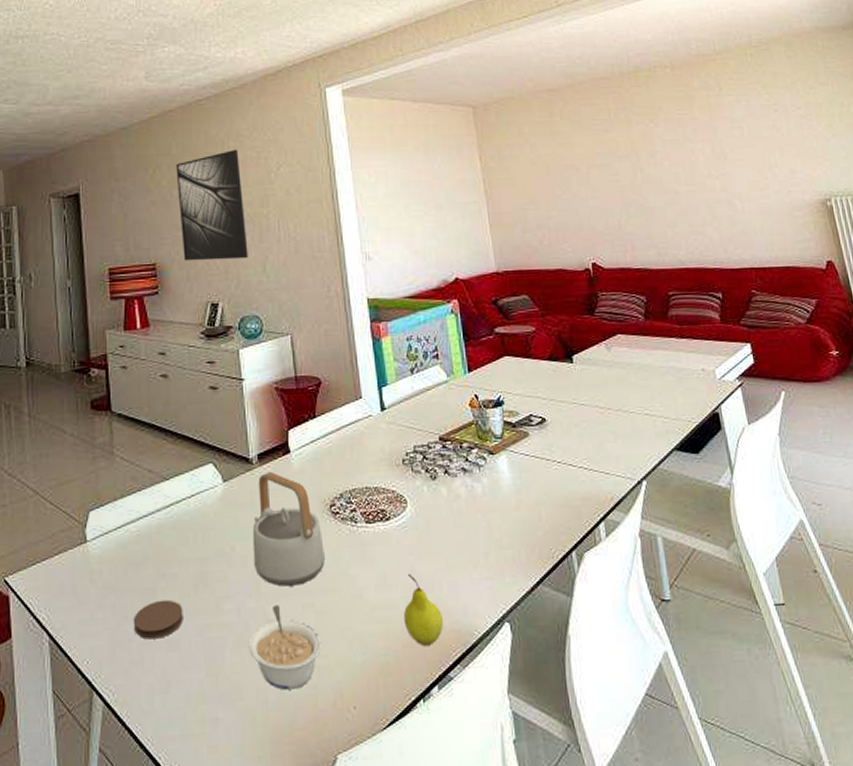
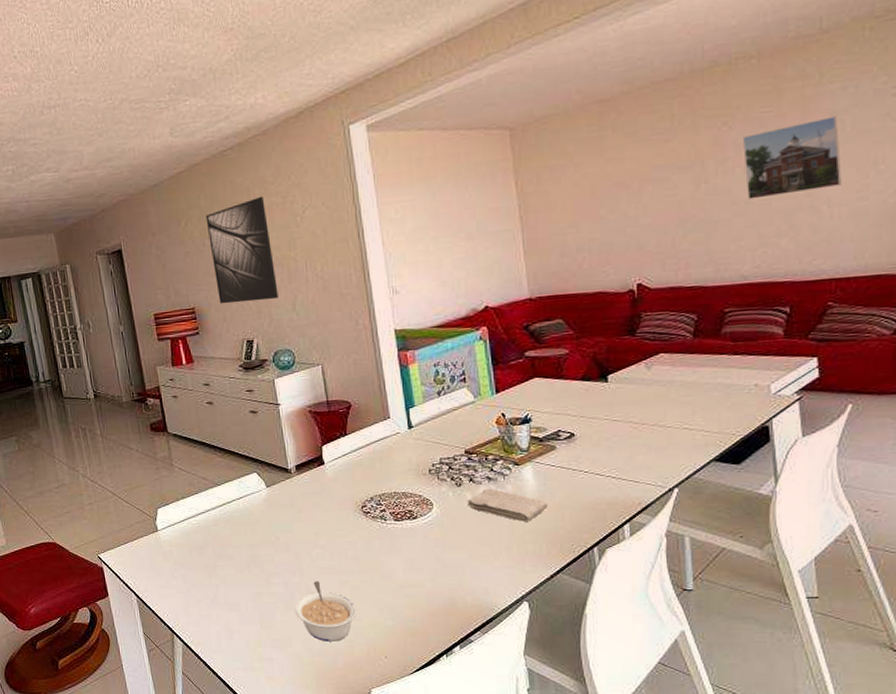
coaster: present [133,599,183,640] -> none [200,574,240,602]
teapot: present [252,471,325,587] -> none [293,479,358,568]
fruit: present [403,574,443,646] -> none [429,562,465,616]
washcloth: none [442,481,525,522] -> present [467,488,548,522]
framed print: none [667,124,748,190] -> present [743,116,842,200]

